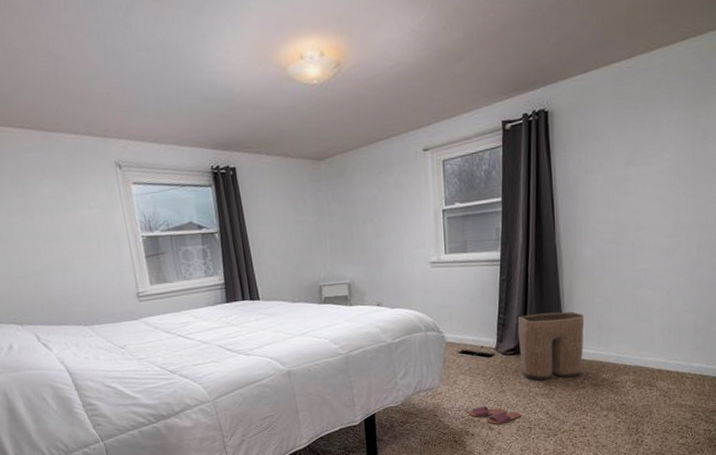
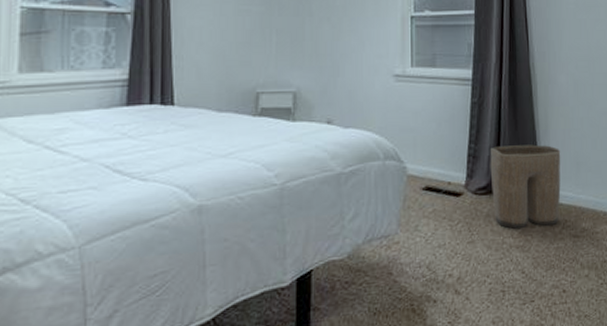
slippers: present [470,406,522,424] -> none [432,261,494,287]

